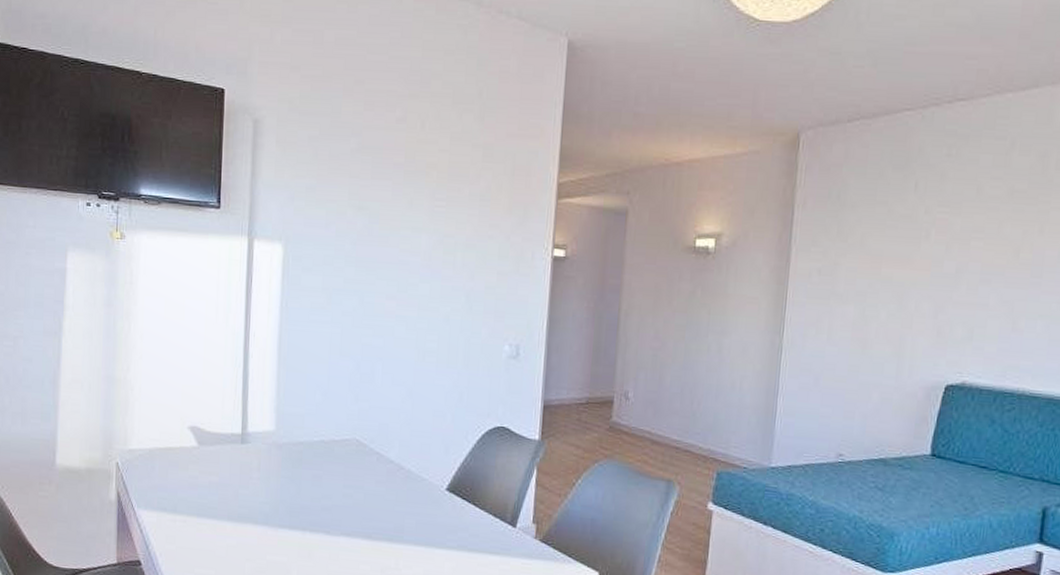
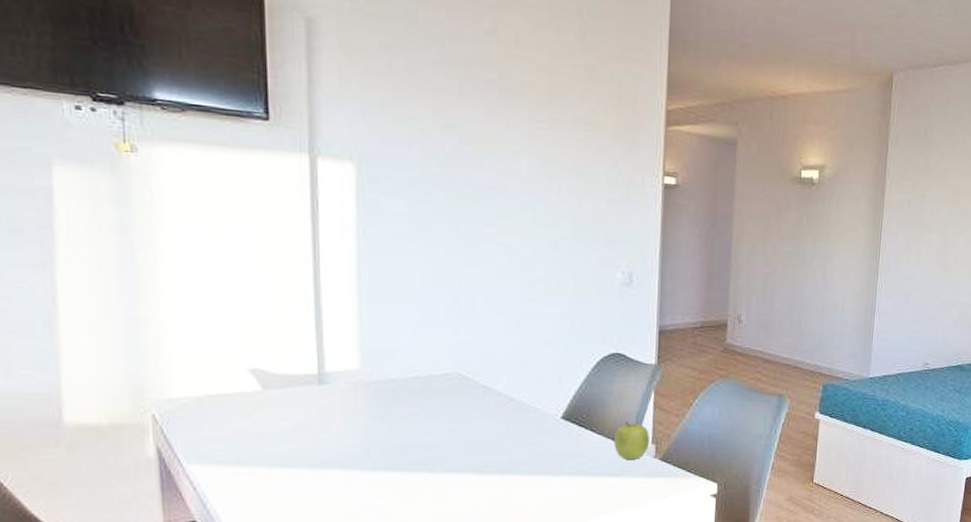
fruit: none [495,498,531,538] -> present [614,422,650,459]

